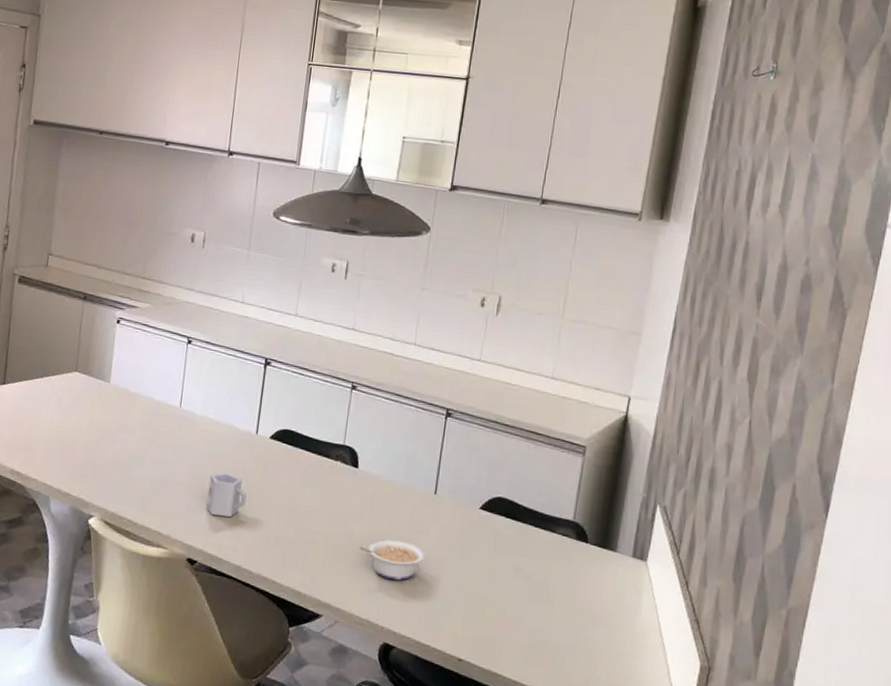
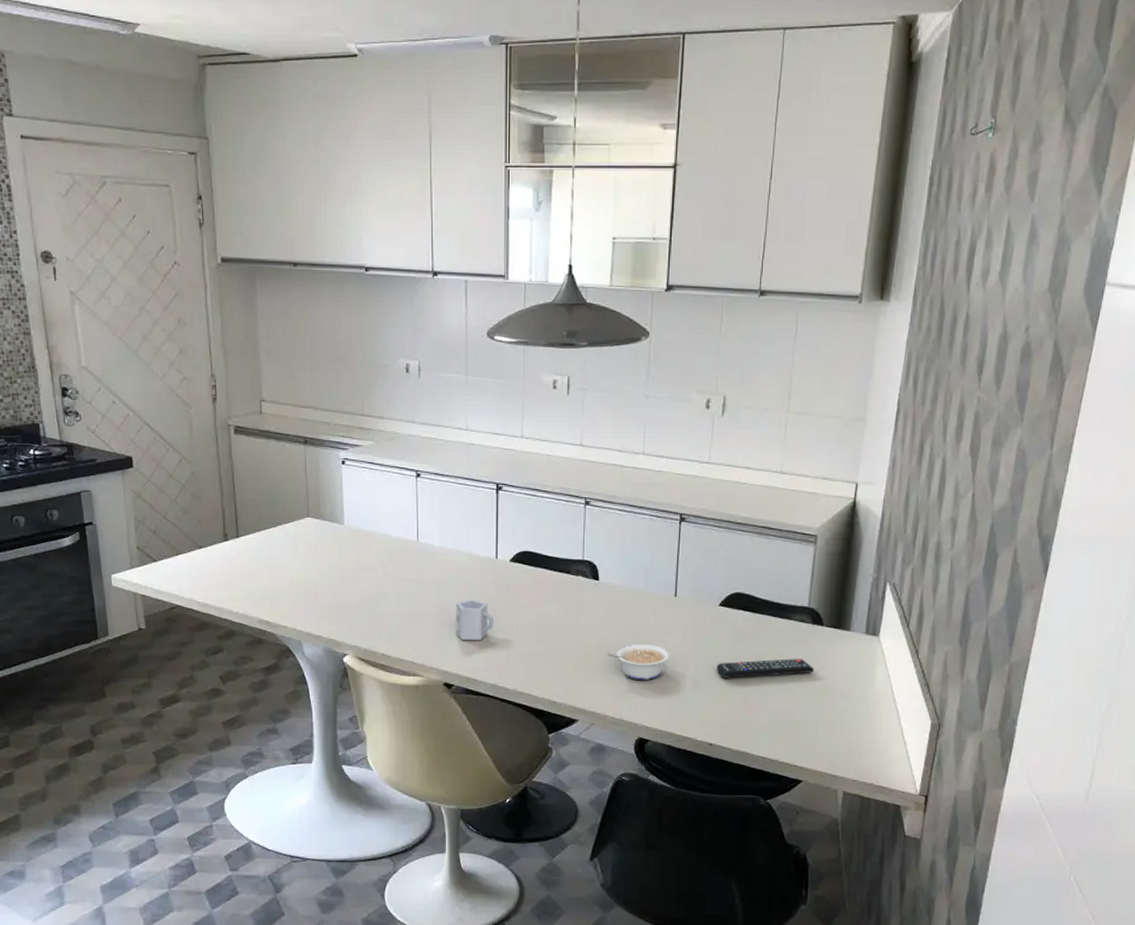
remote control: none [472,570,576,594] -> present [716,658,815,678]

